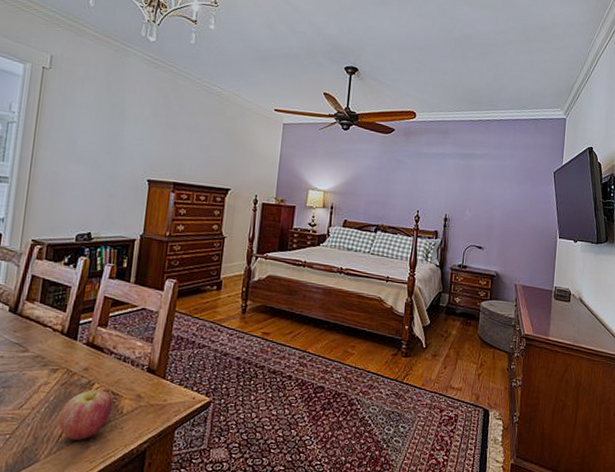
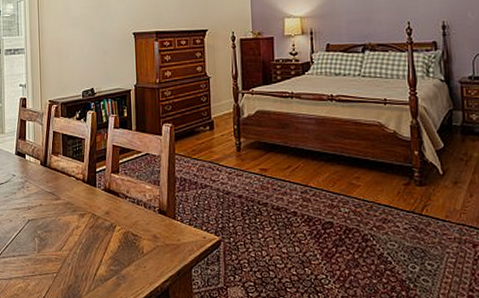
apple: present [58,389,113,440] -> none [92,231,134,278]

